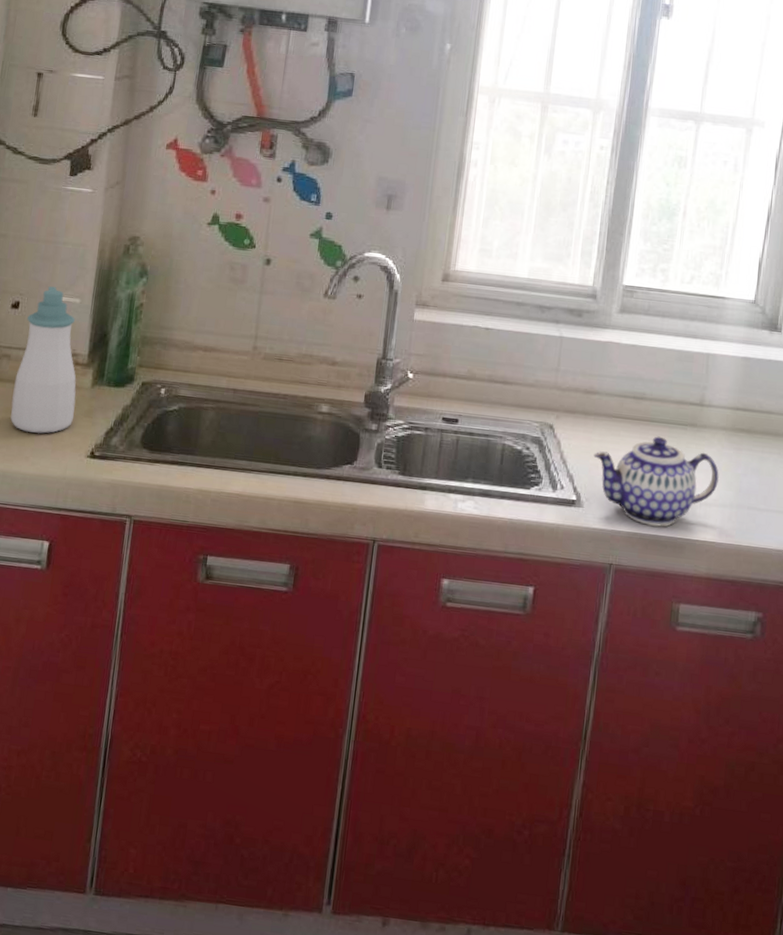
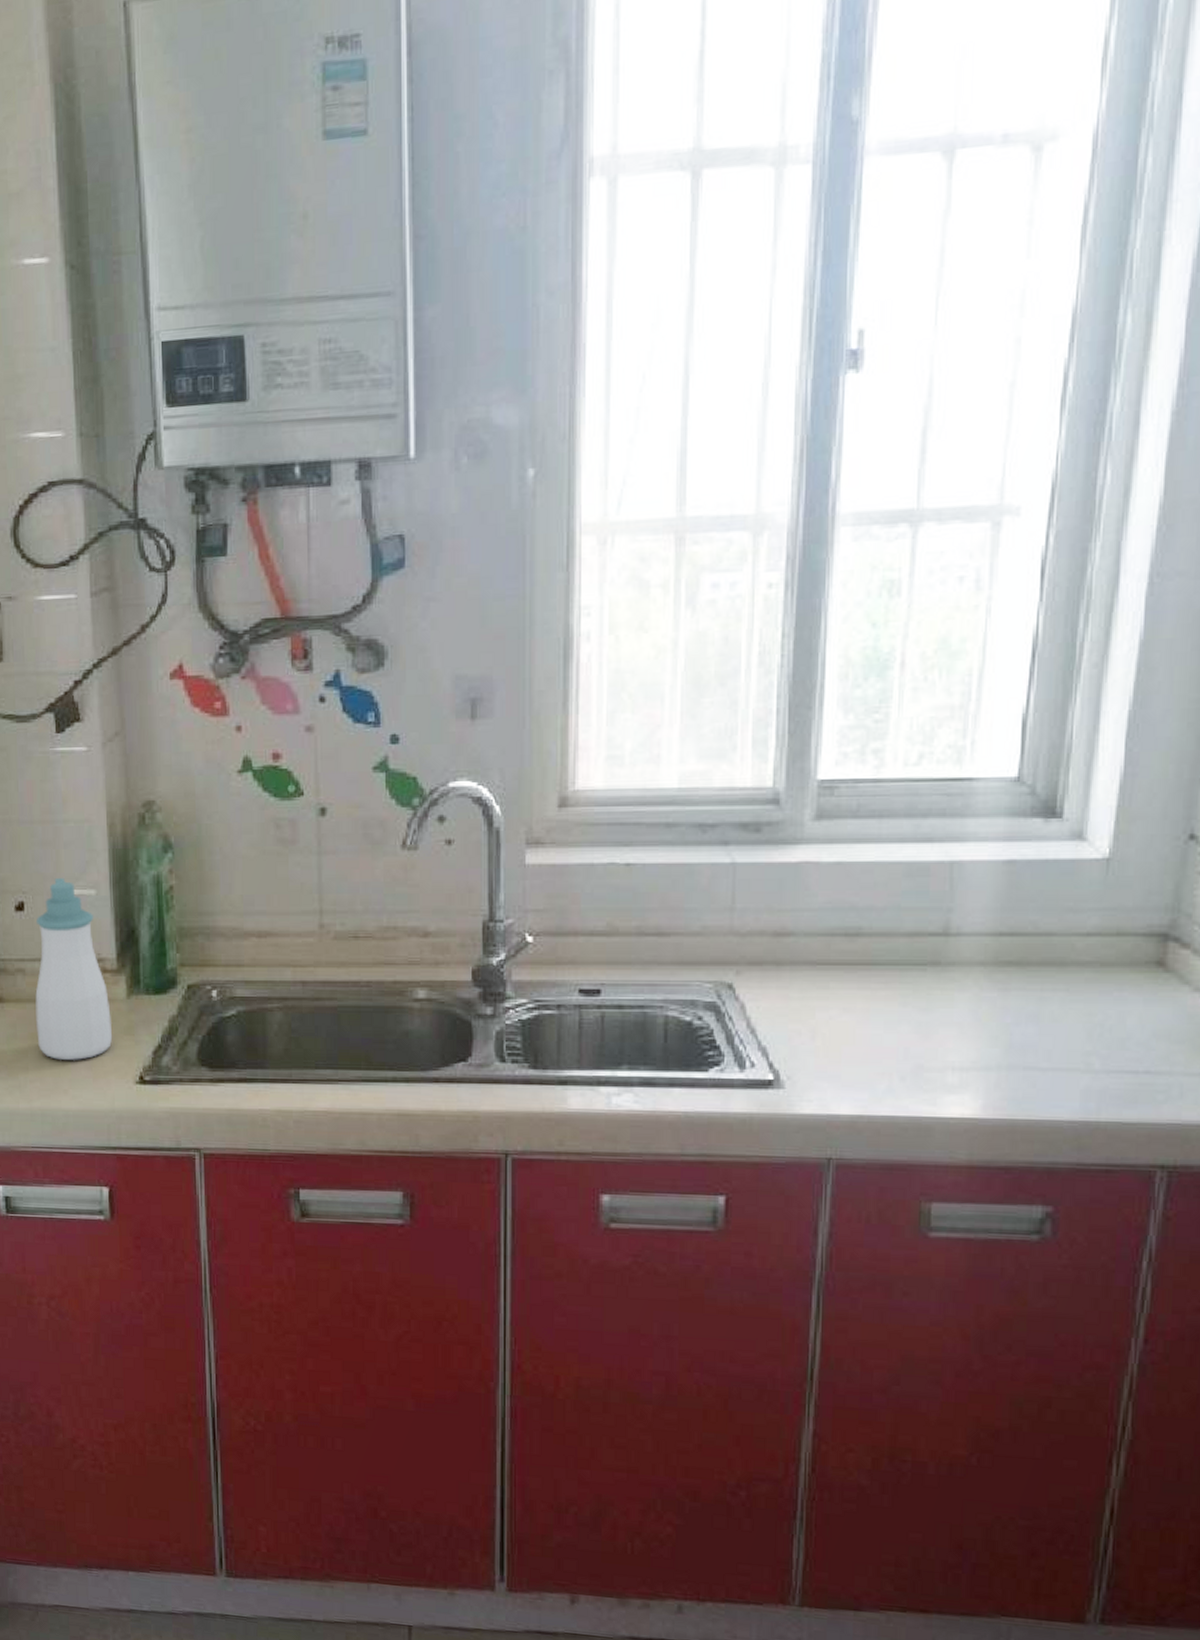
teapot: present [593,436,719,527] -> none [793,984,978,1106]

